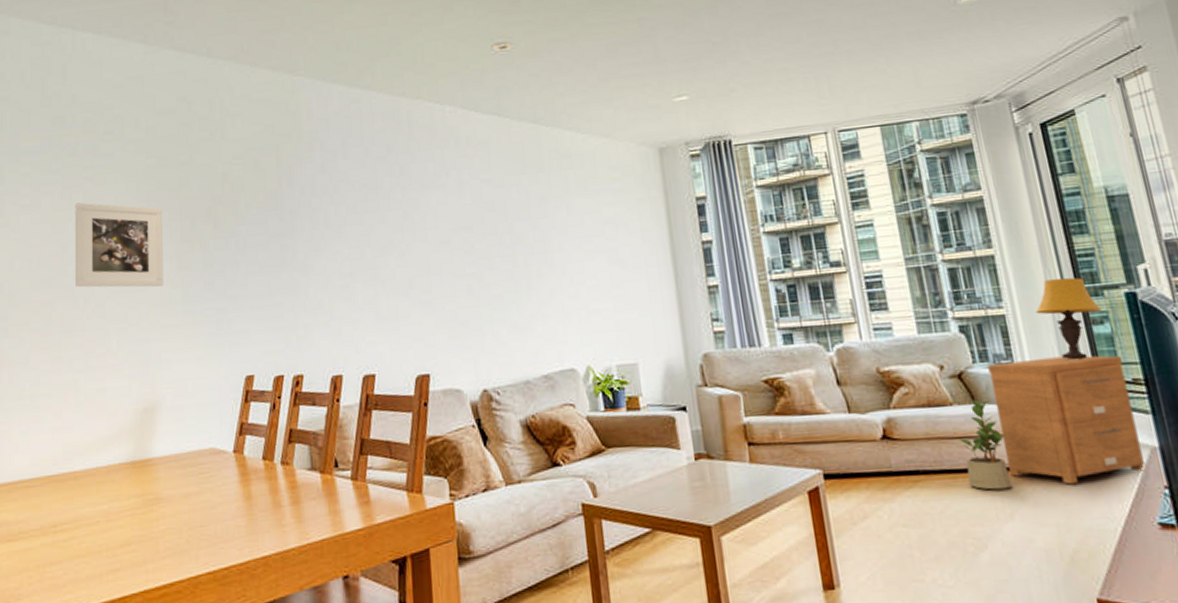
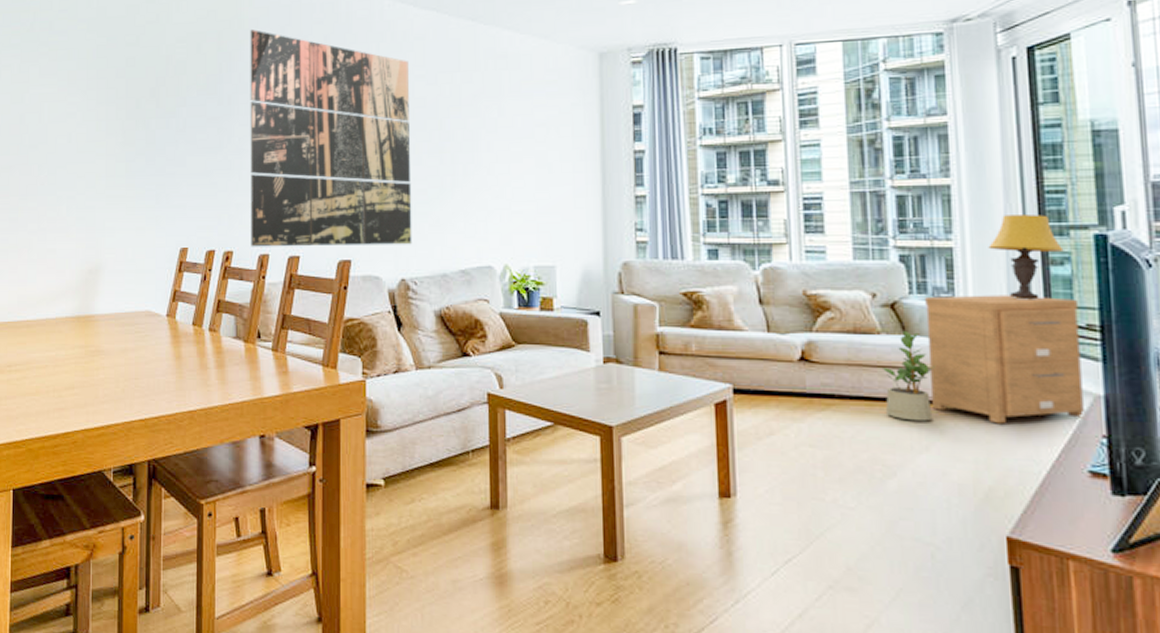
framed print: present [75,202,164,288] -> none [31,76,110,160]
wall art: none [309,142,492,369] -> present [250,29,412,247]

